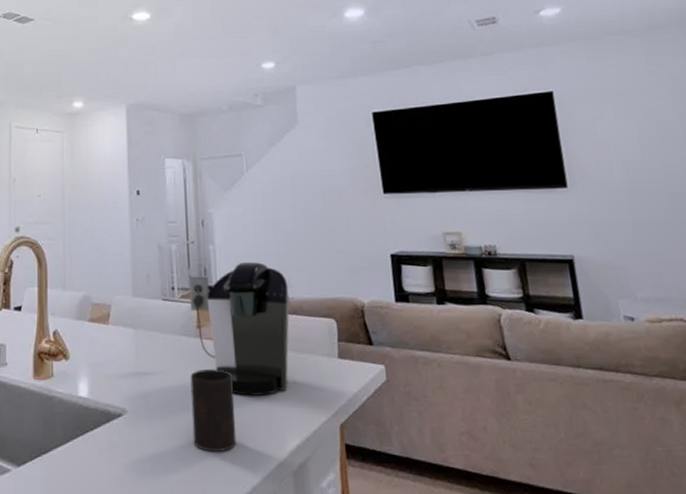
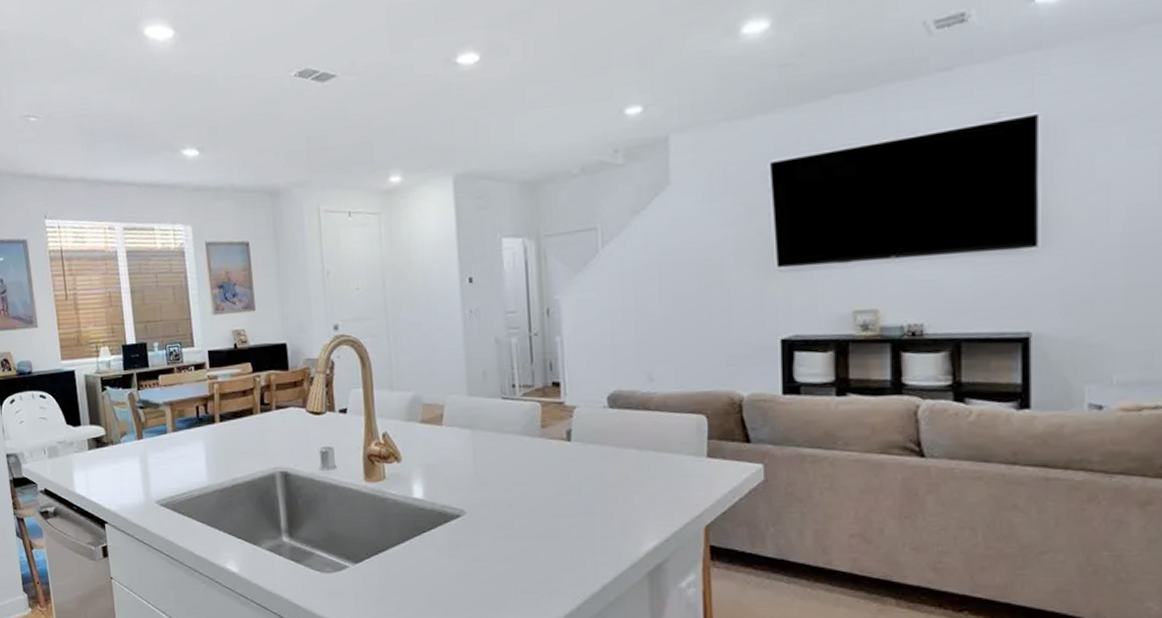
coffee maker: present [189,261,290,396] -> none [532,353,651,497]
cup: present [190,369,237,452] -> none [534,470,586,552]

